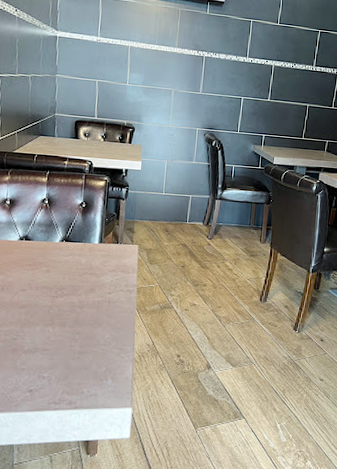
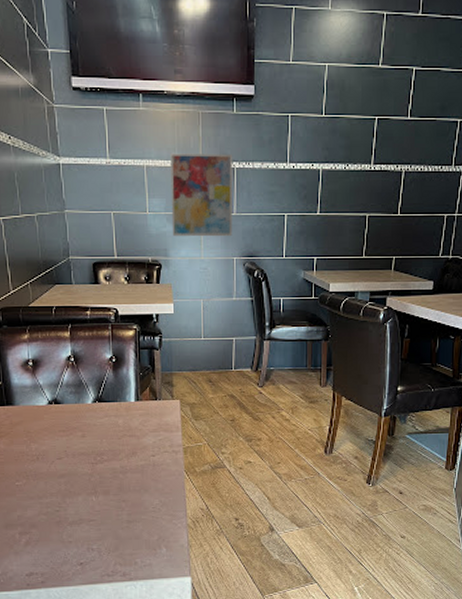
wall art: none [146,38,204,111] -> present [170,152,233,237]

